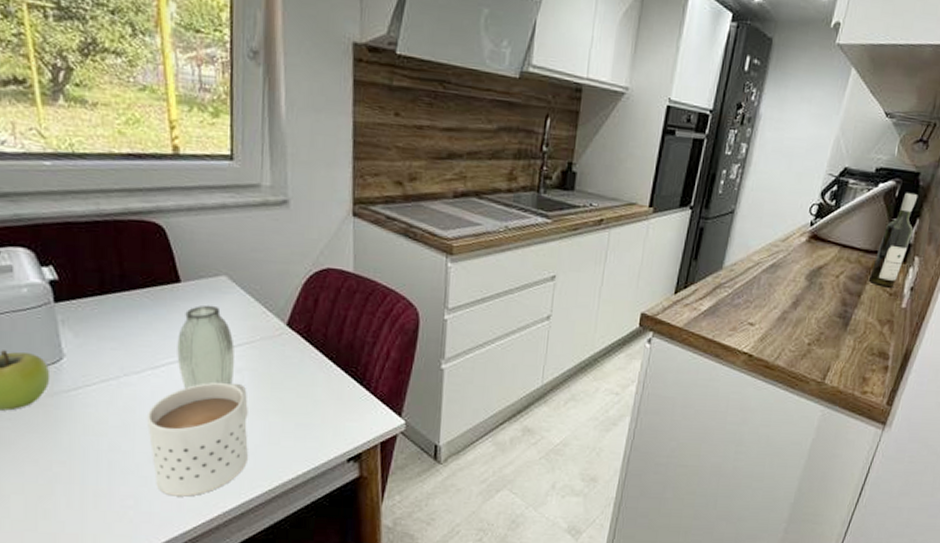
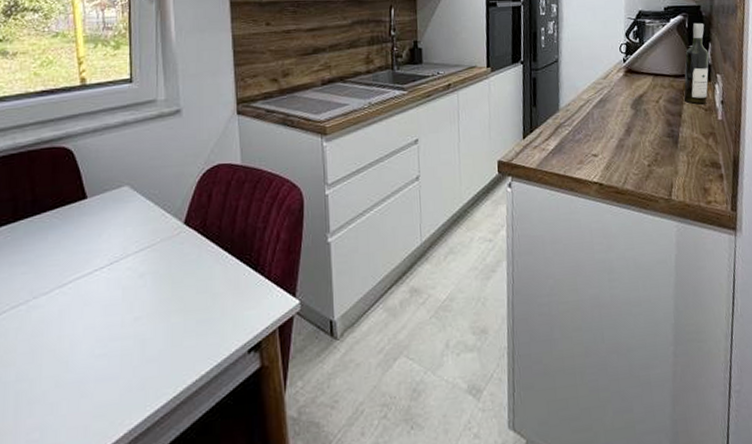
mug: present [146,382,248,497] -> none [53,288,152,421]
vase: present [177,305,234,389] -> none [83,215,137,303]

